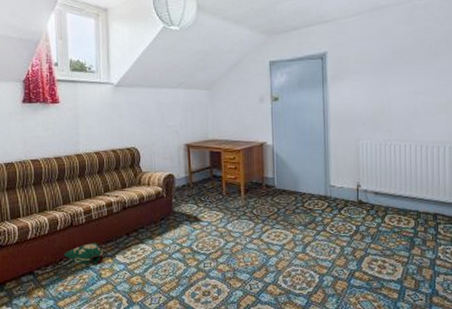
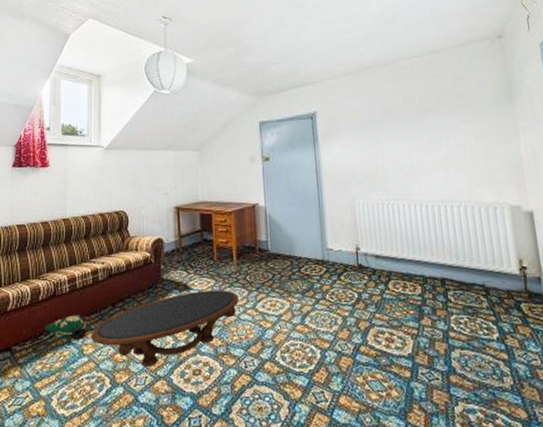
coffee table: none [107,222,245,288] -> present [90,290,239,367]

